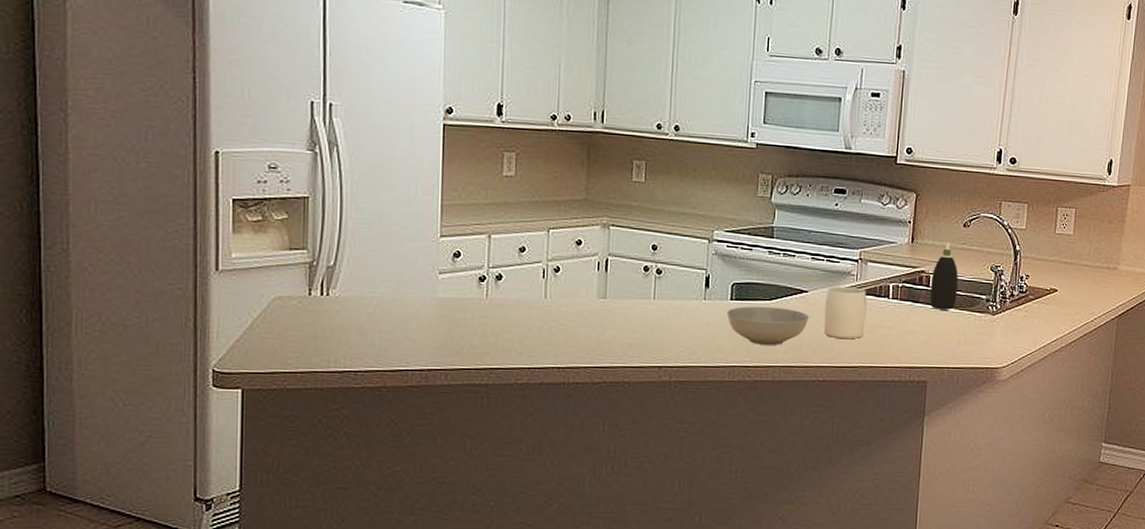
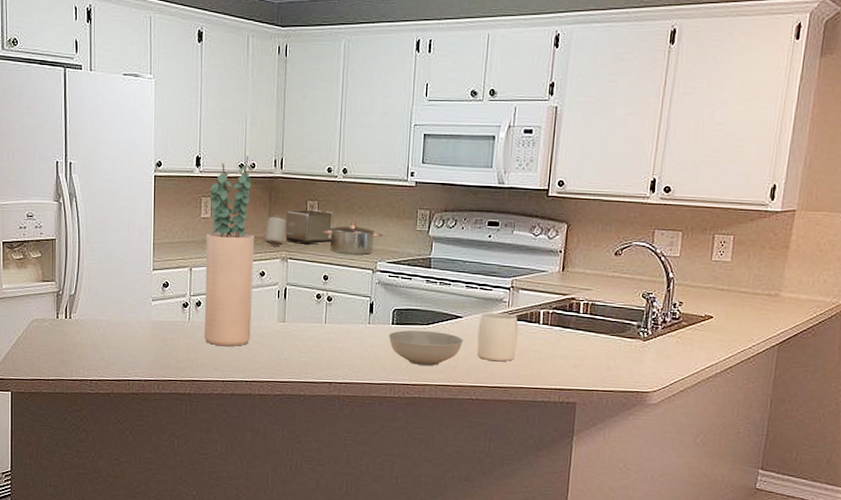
vase: none [505,106,569,328] -> present [204,156,254,347]
canister: none [574,175,618,212] -> present [258,215,294,247]
toaster: none [606,170,666,210] -> present [285,209,336,245]
cooking pot: none [650,184,721,223] -> present [321,221,383,255]
soap dispenser: present [930,241,958,310] -> none [580,269,609,336]

